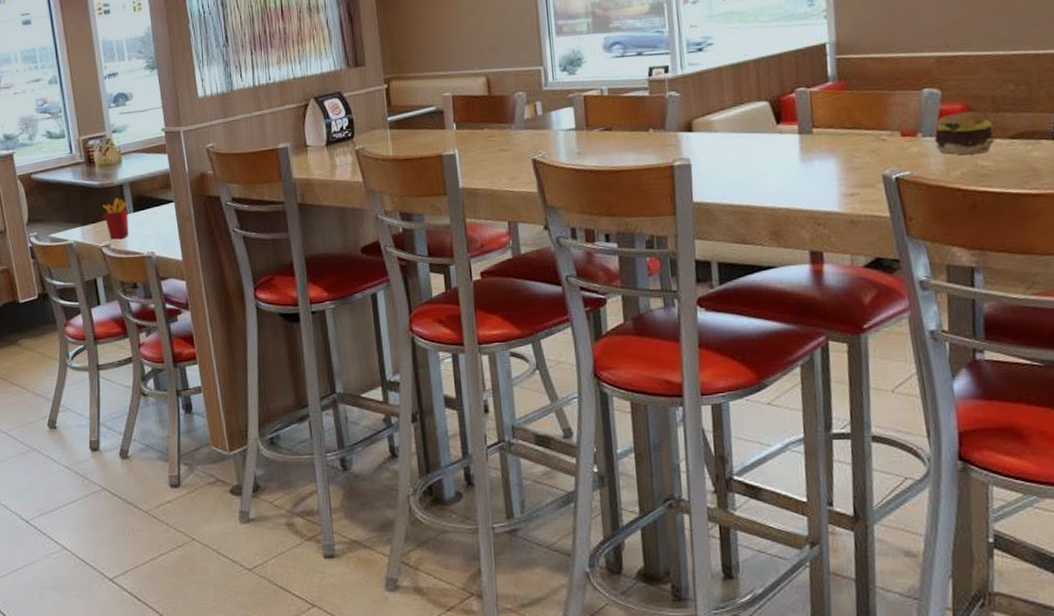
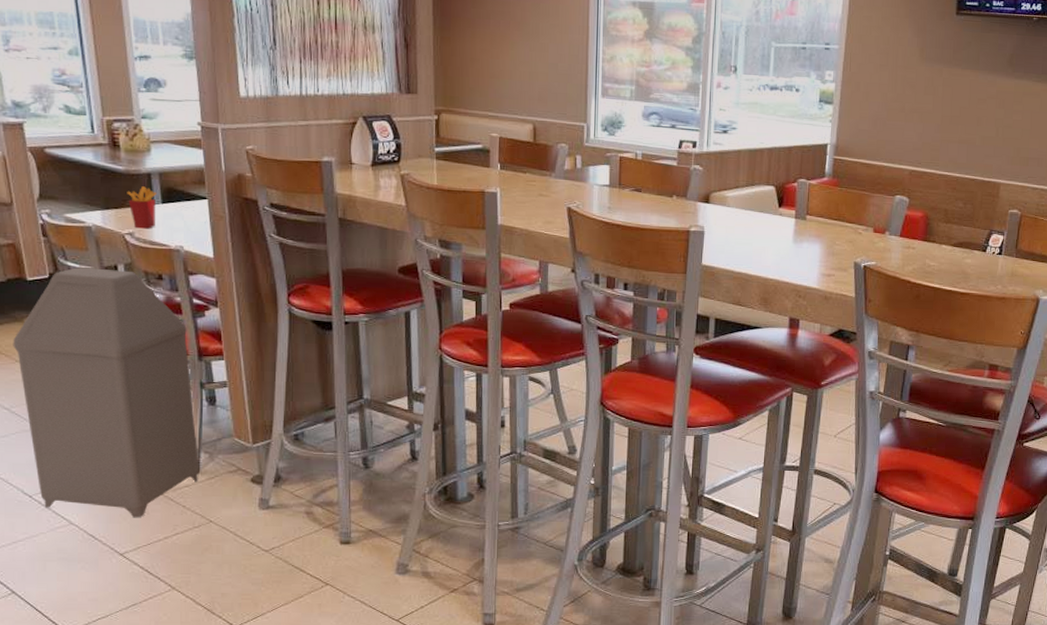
trash can: none [9,283,180,539] -> present [13,266,200,518]
burger: present [934,110,995,156] -> none [898,219,942,255]

